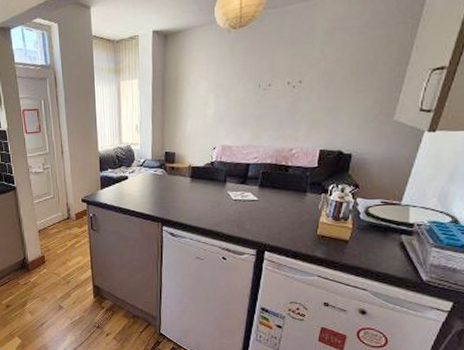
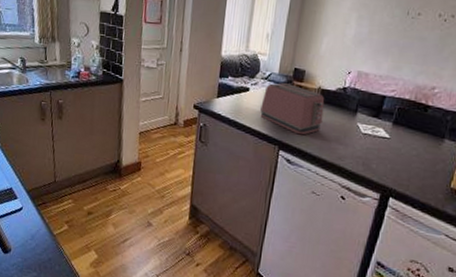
toaster: none [140,167,197,210] -> present [260,83,325,135]

